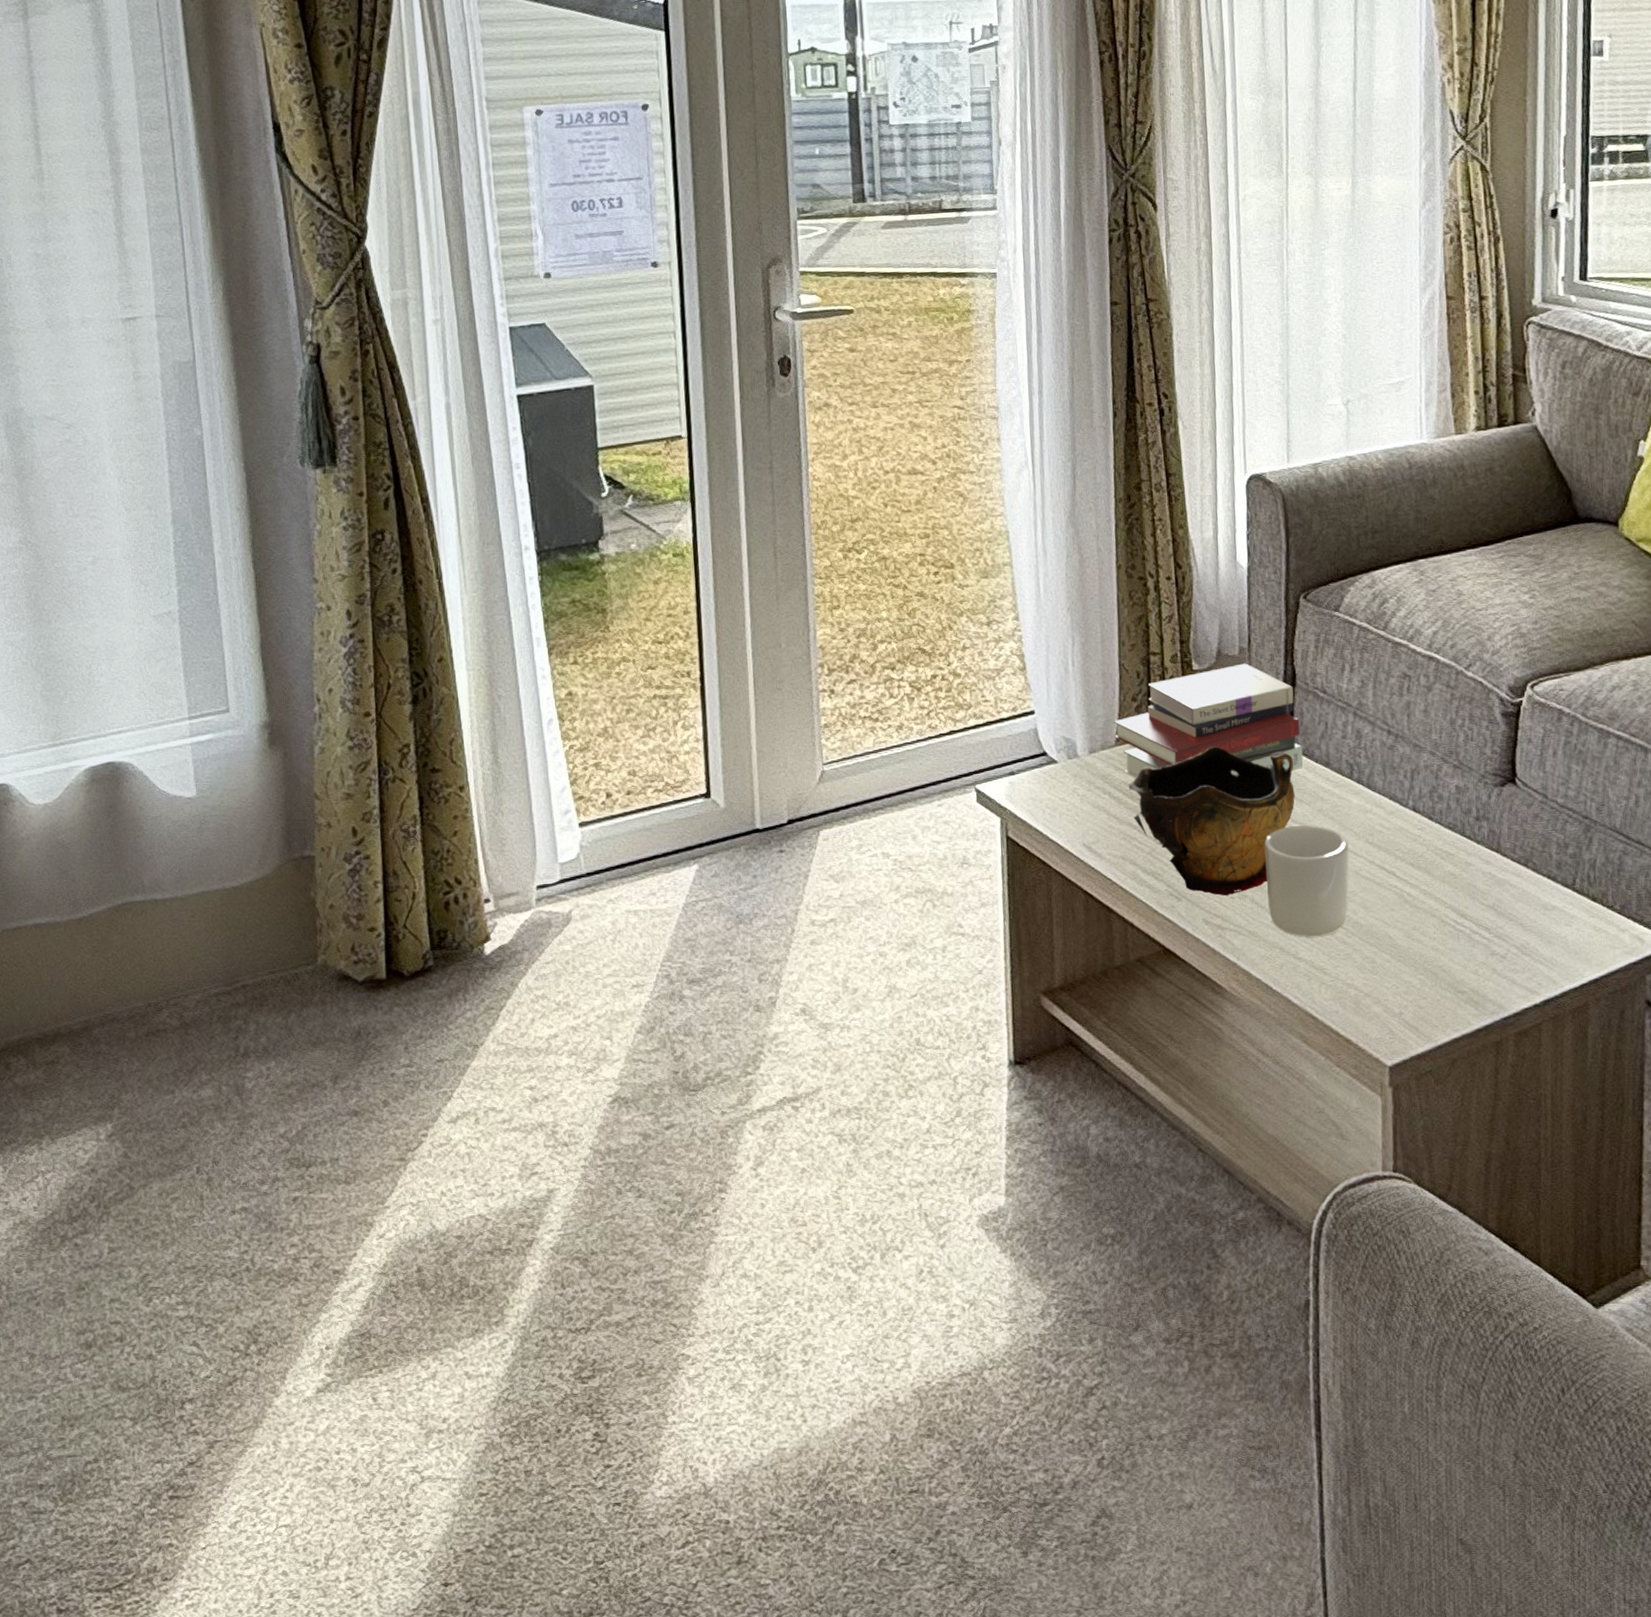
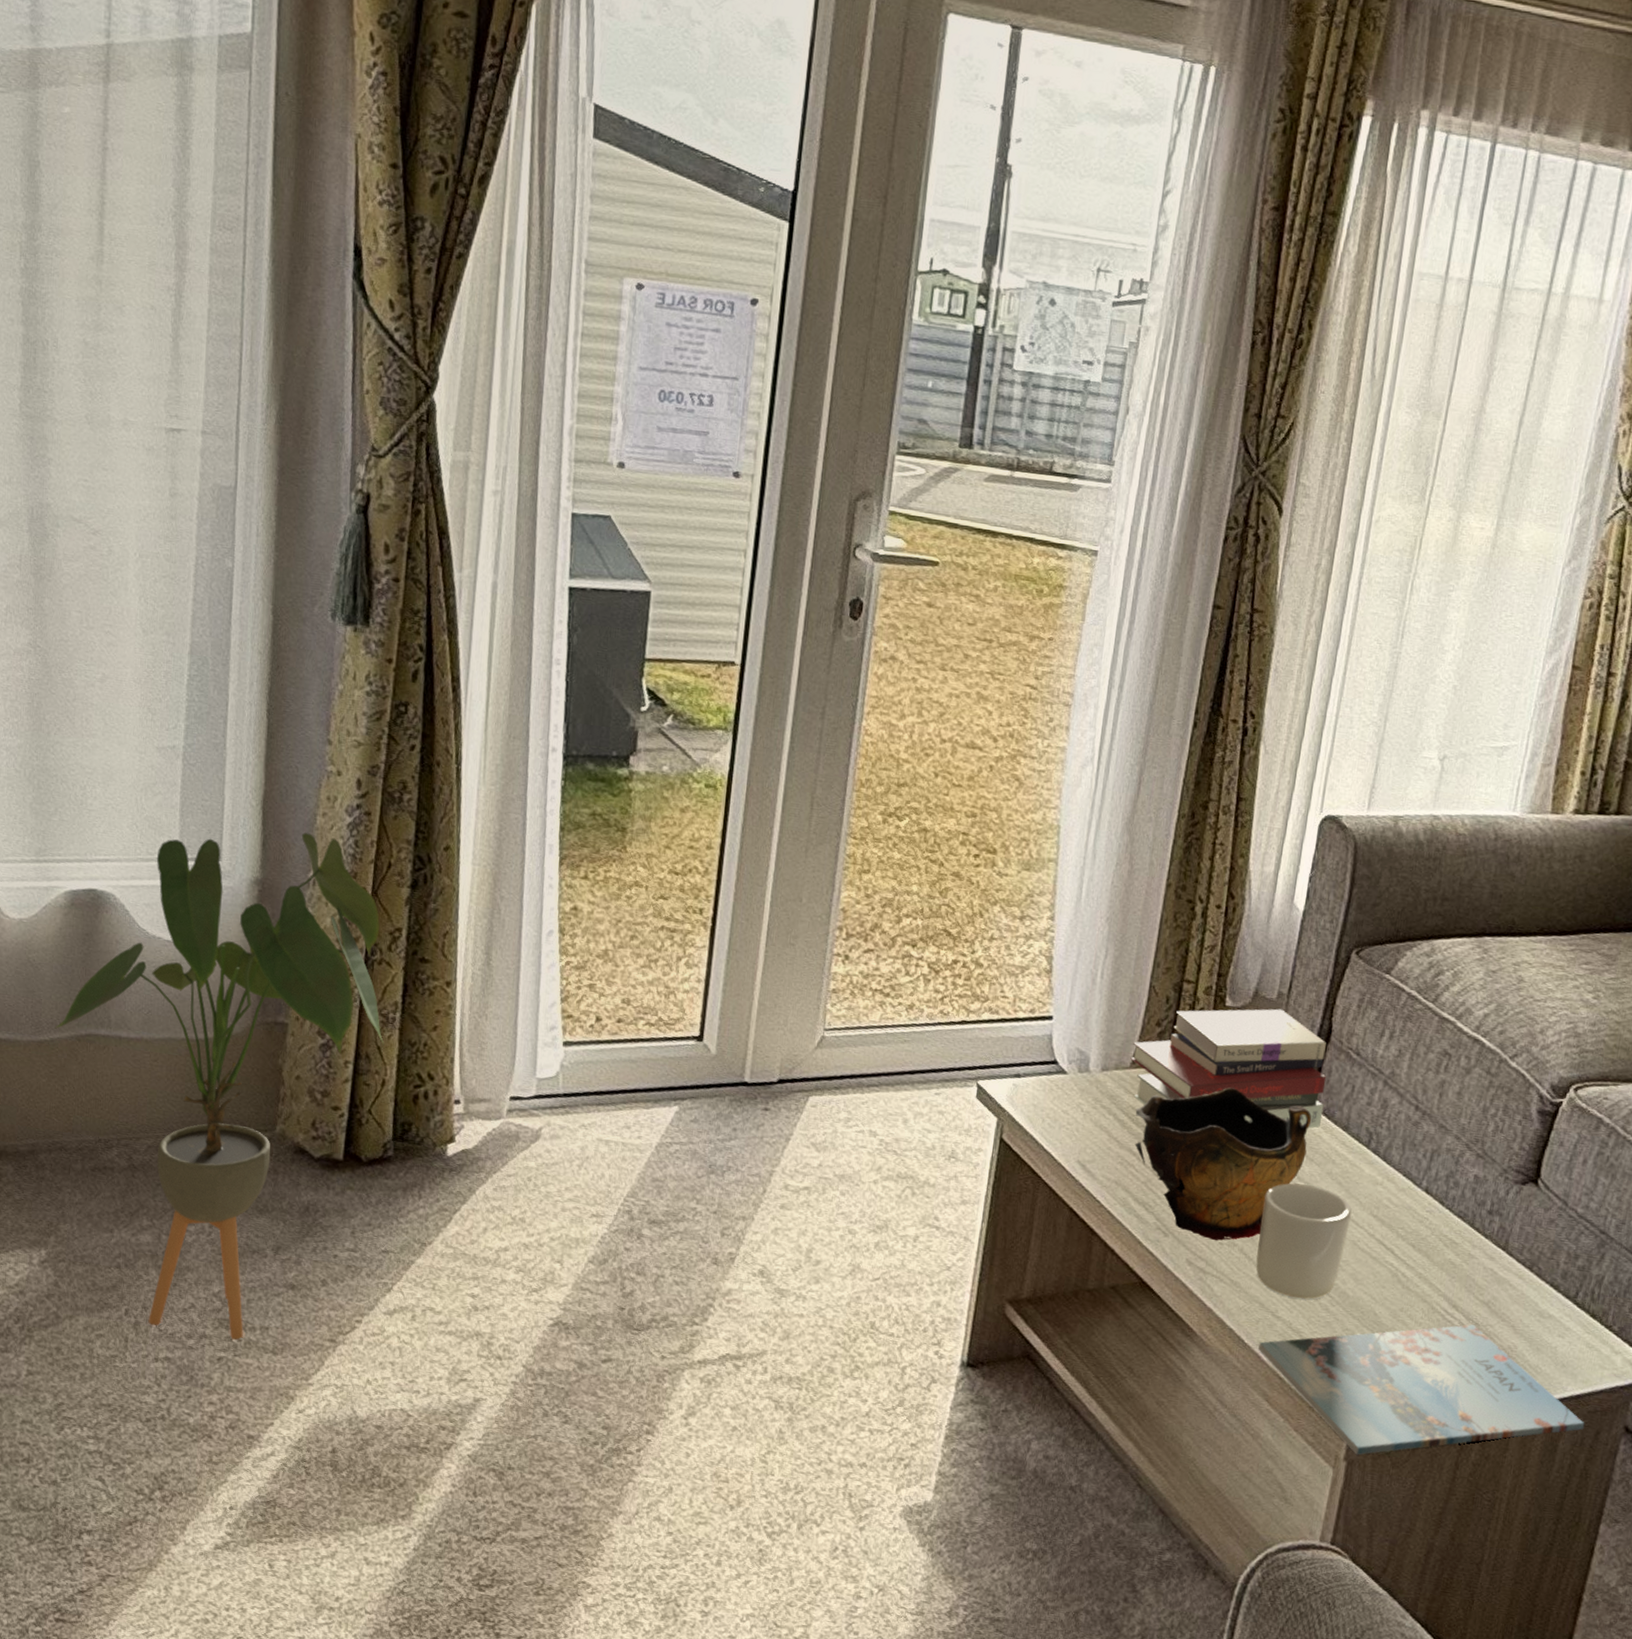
house plant: none [91,670,410,1179] -> present [55,833,385,1341]
magazine: none [1287,930,1609,1079] -> present [1258,1324,1585,1455]

